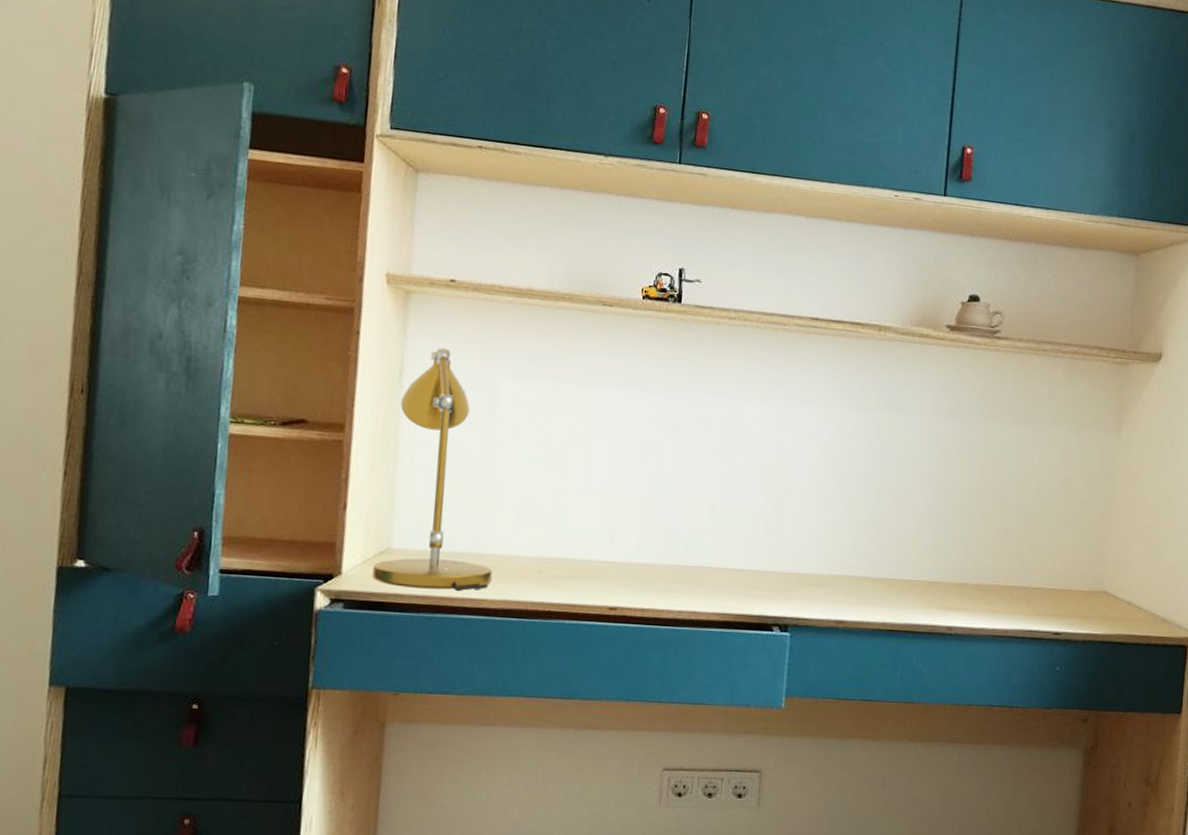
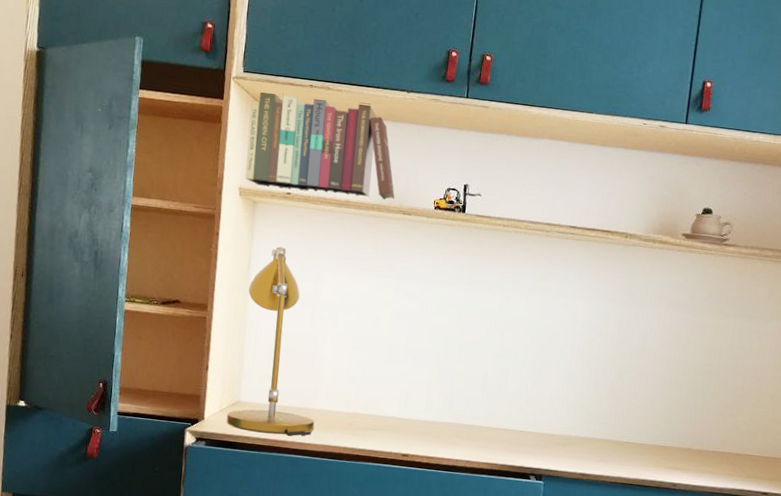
books: none [394,154,592,289] -> present [245,92,395,201]

